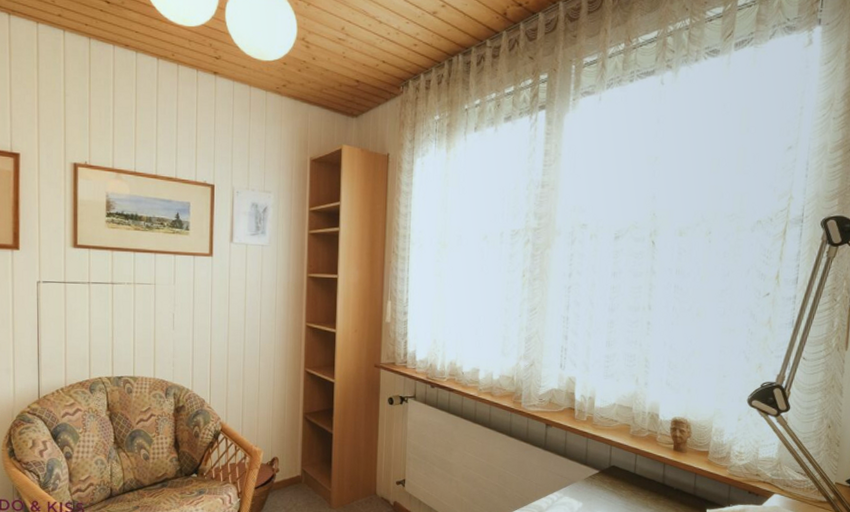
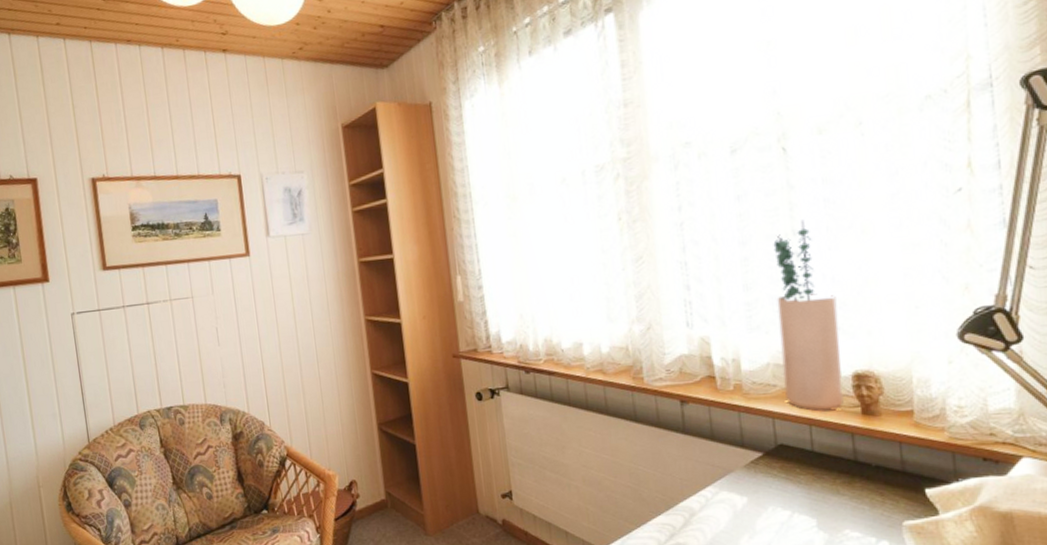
vase: none [622,298,671,444] -> present [773,219,844,411]

